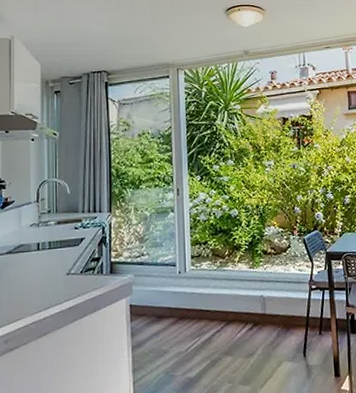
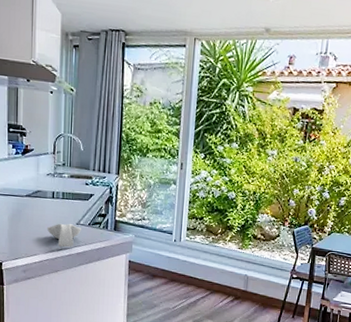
spoon rest: none [33,276,72,305] -> present [47,223,81,248]

